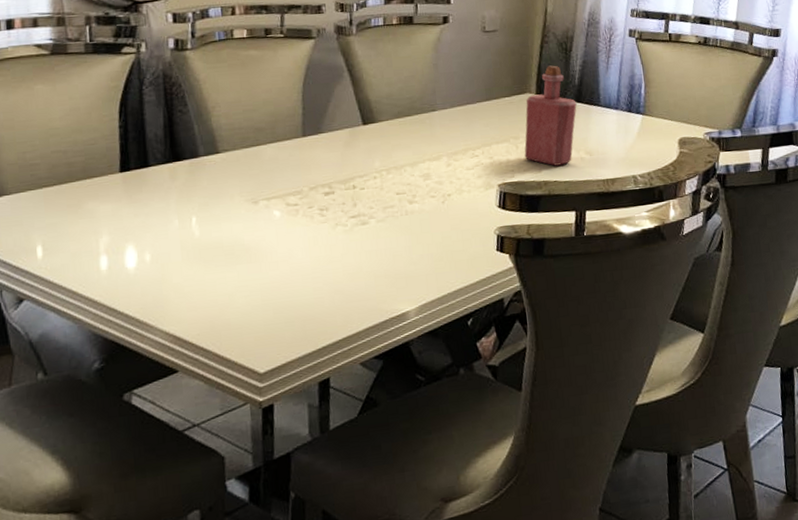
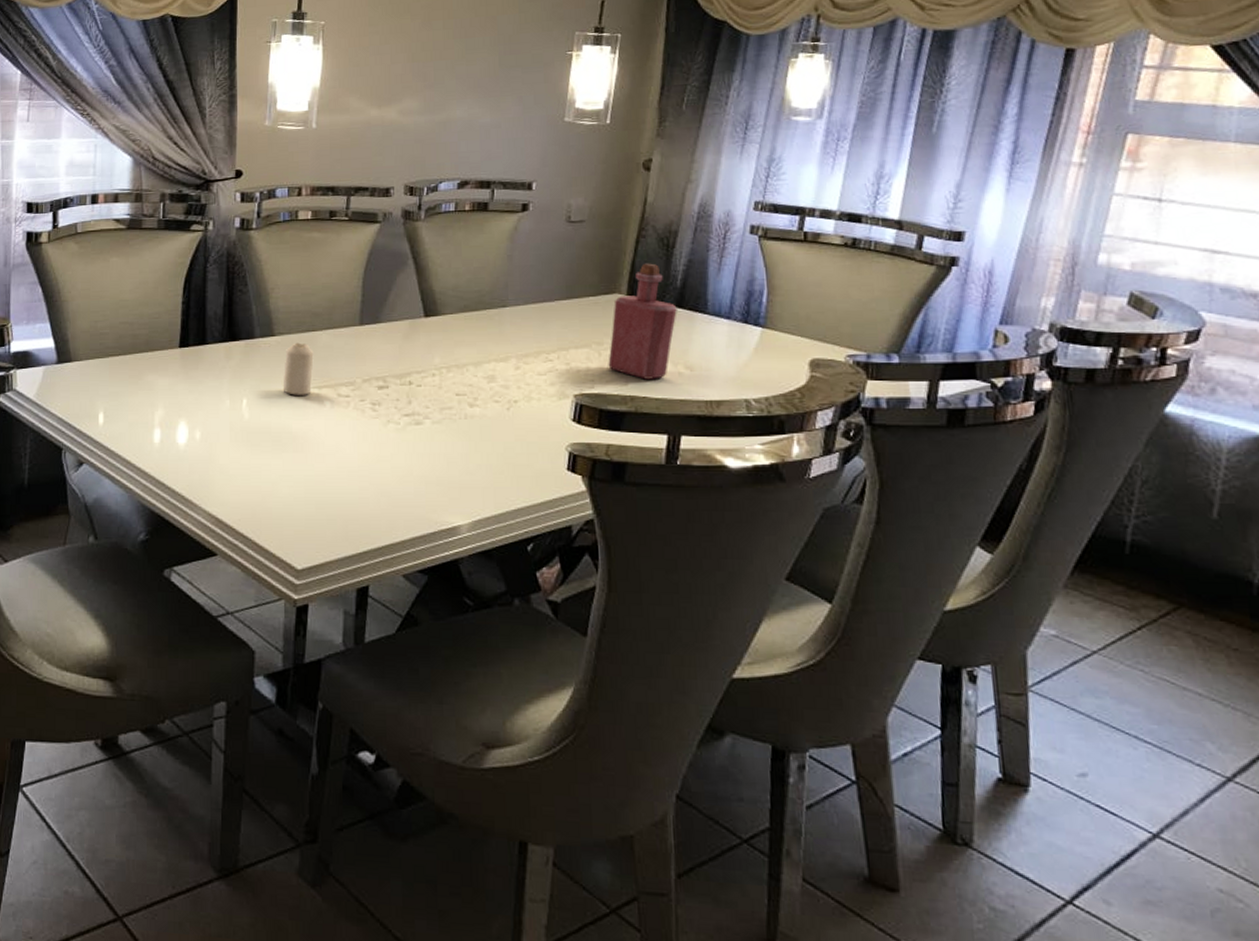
candle: none [231,158,261,209] -> present [283,342,314,395]

